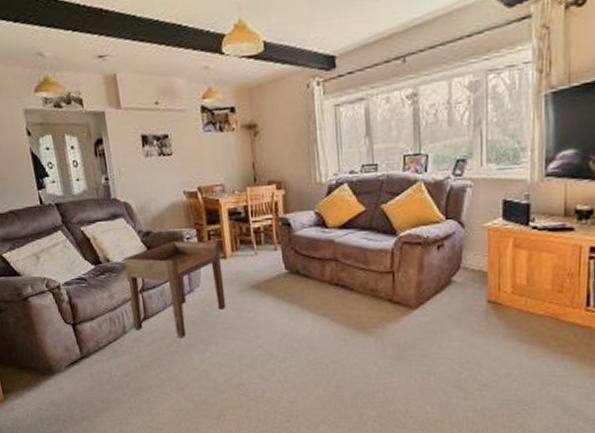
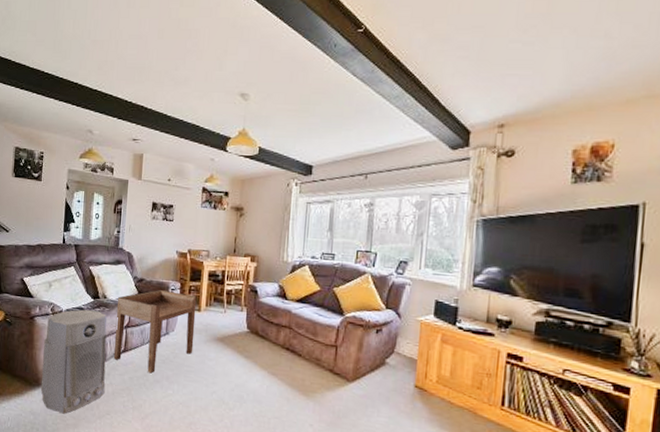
air purifier: none [44,278,133,399] -> present [40,309,107,414]

